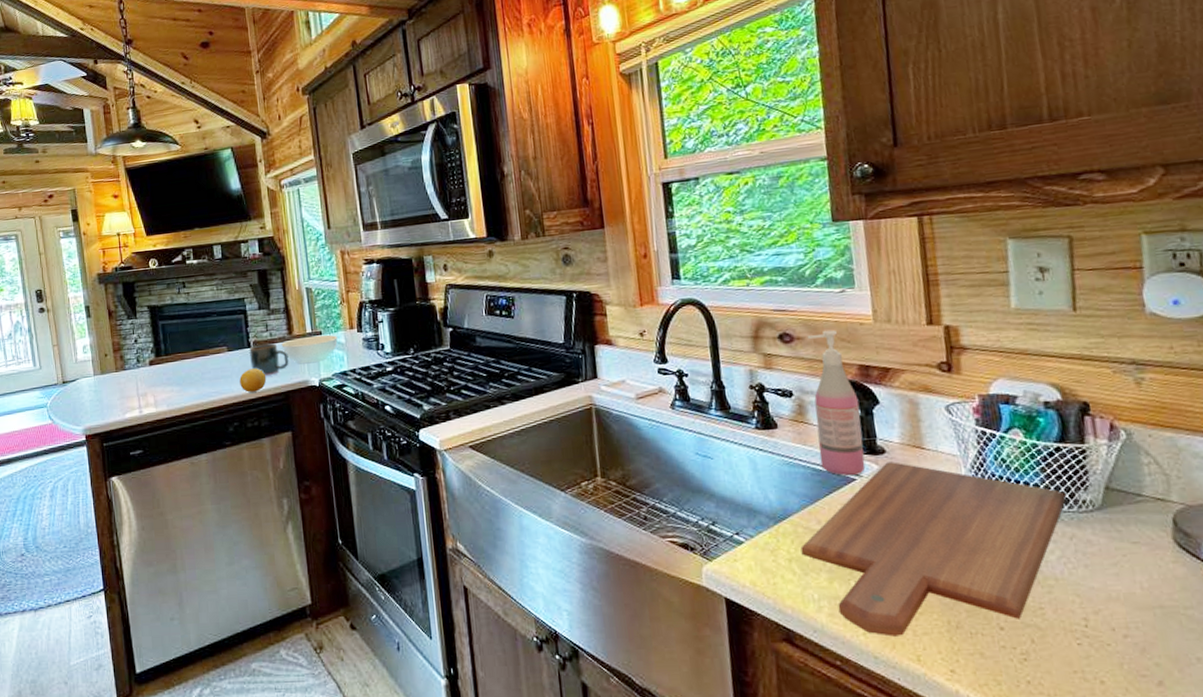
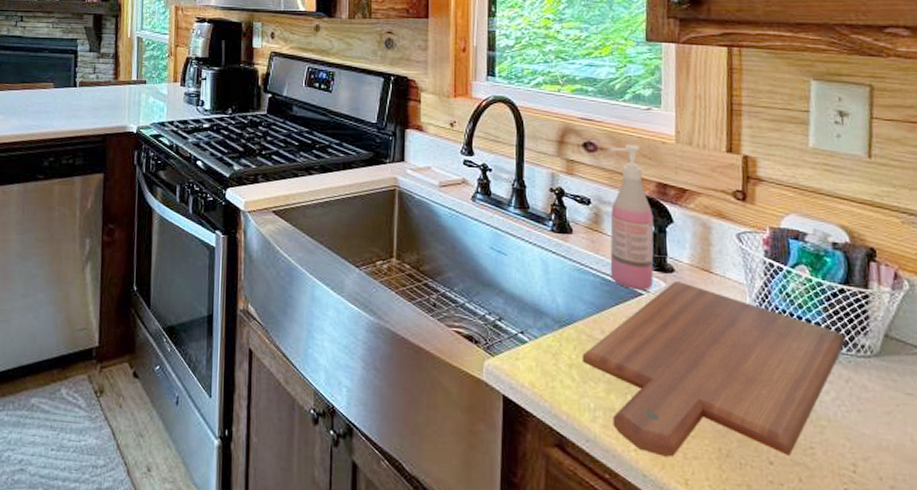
fruit: present [239,368,267,393] -> none [61,108,87,131]
mug: present [249,343,289,377] -> none [74,85,111,117]
bowl: present [281,335,338,365] -> none [106,83,160,110]

